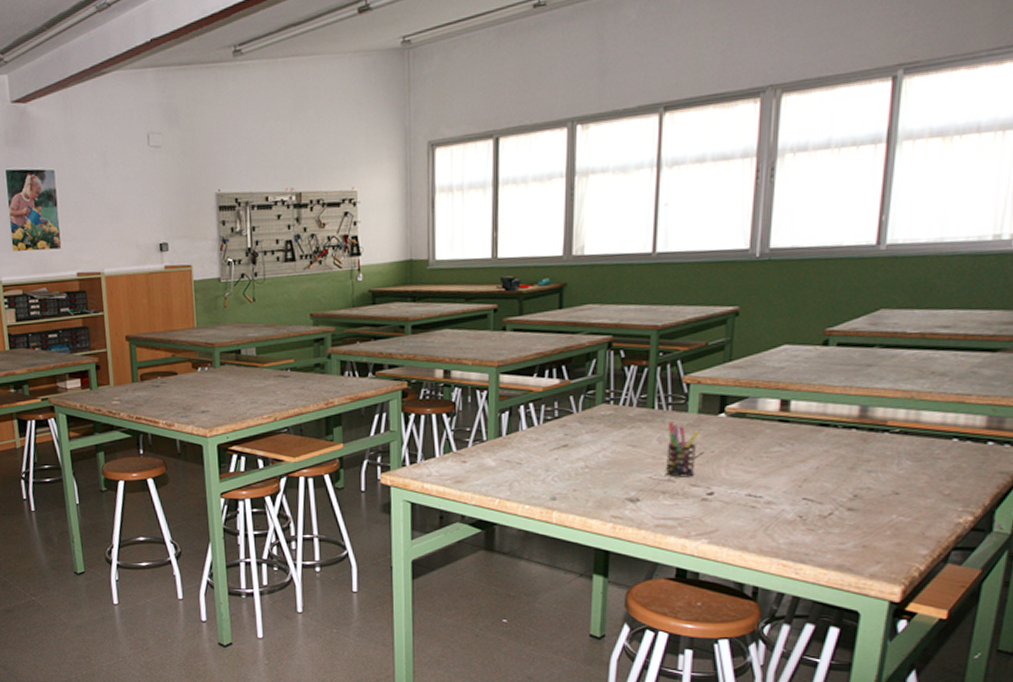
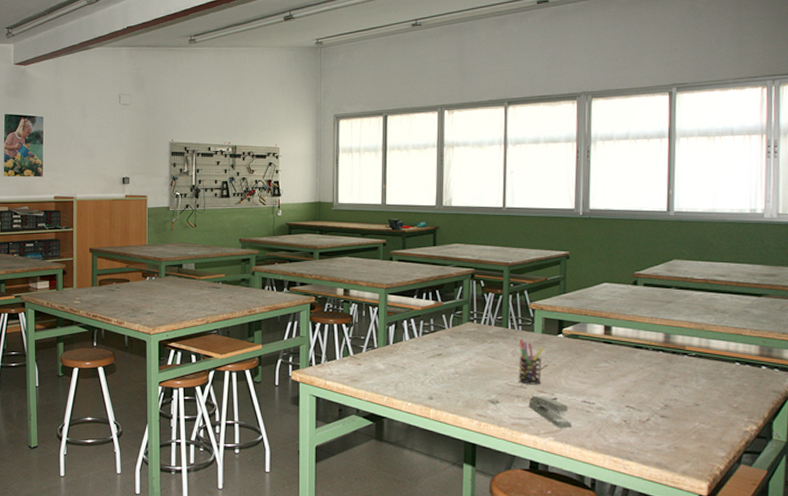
stapler: none [677,490,731,528] -> present [528,396,572,428]

